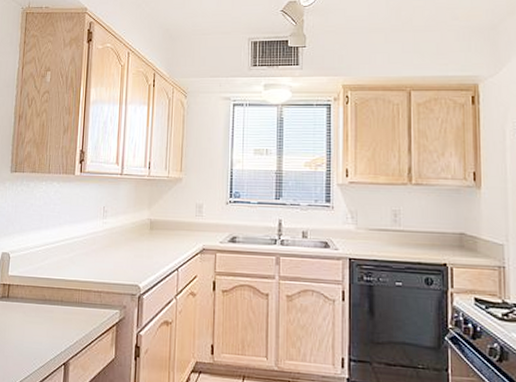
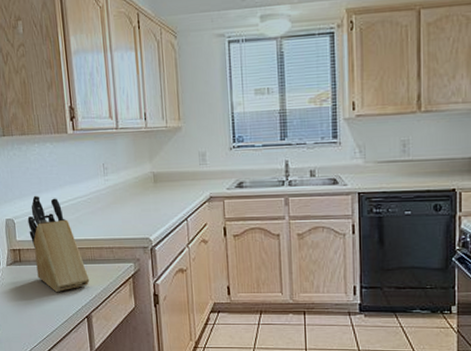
knife block: none [22,231,73,334] -> present [27,195,90,292]

